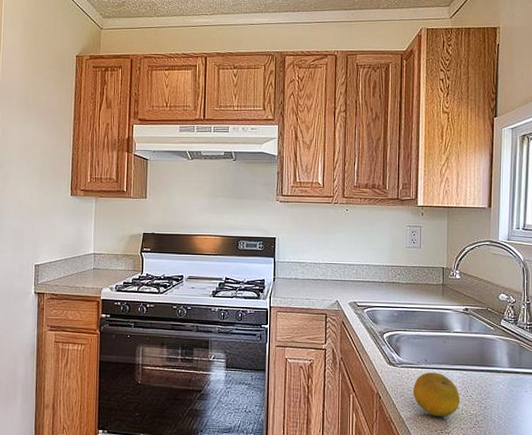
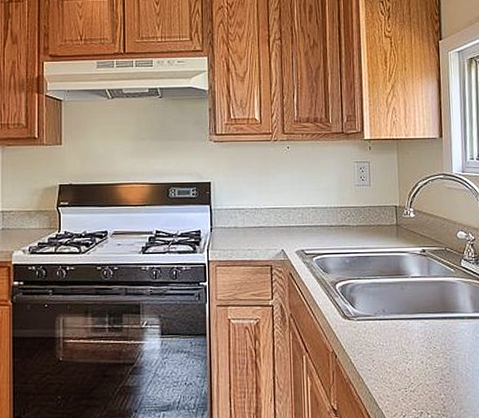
fruit: present [413,372,460,417] -> none [371,323,423,374]

